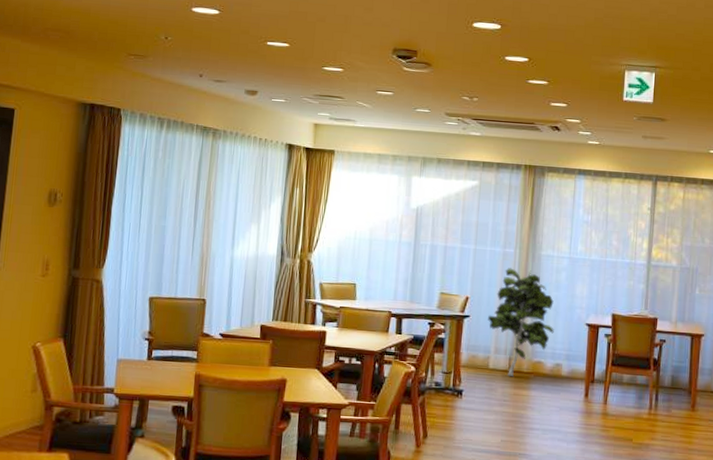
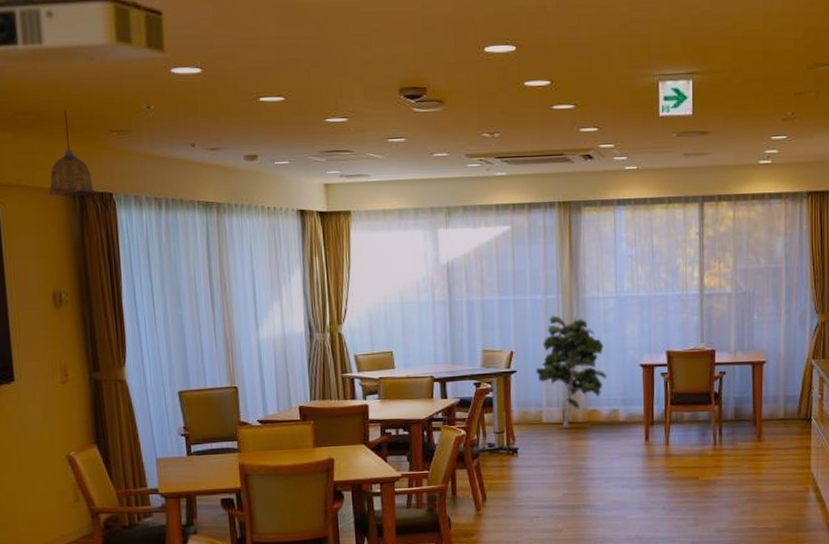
pendant lamp: none [62,31,105,109] -> present [48,110,95,197]

